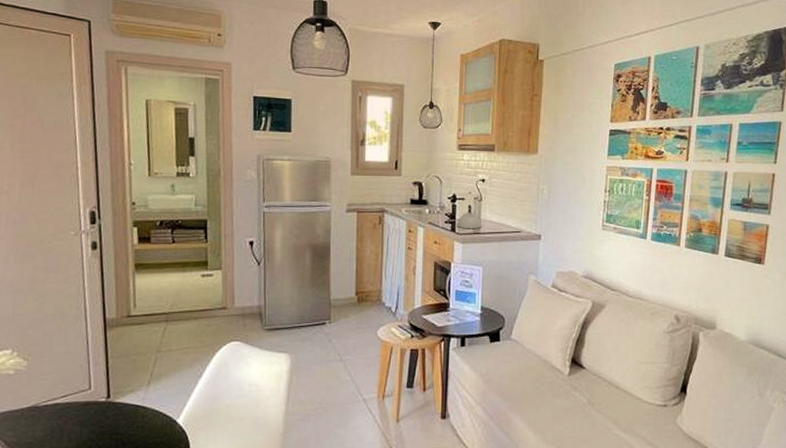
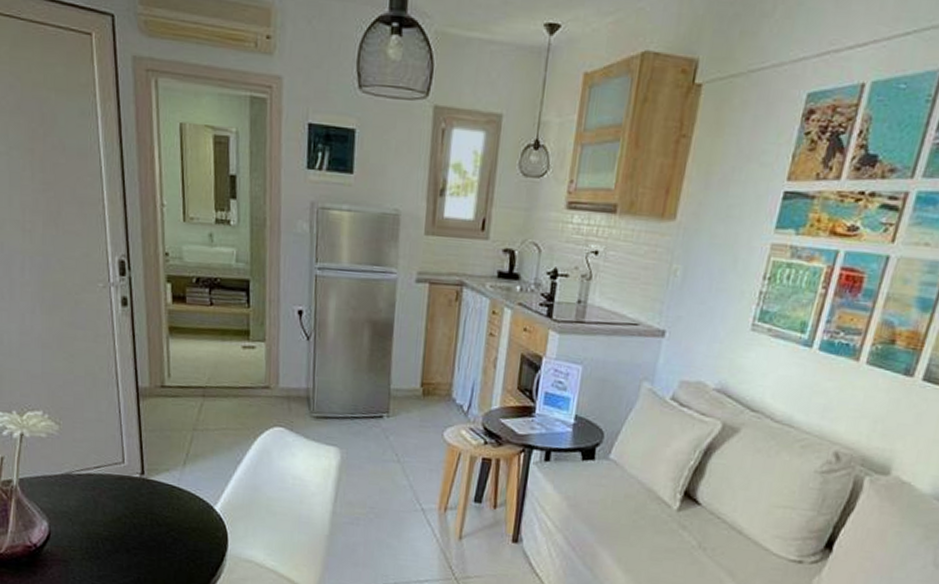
kettle: present [457,205,482,229] -> none [554,284,589,317]

